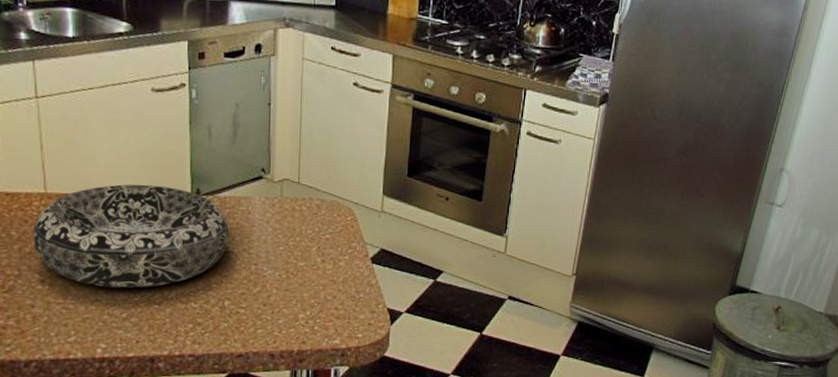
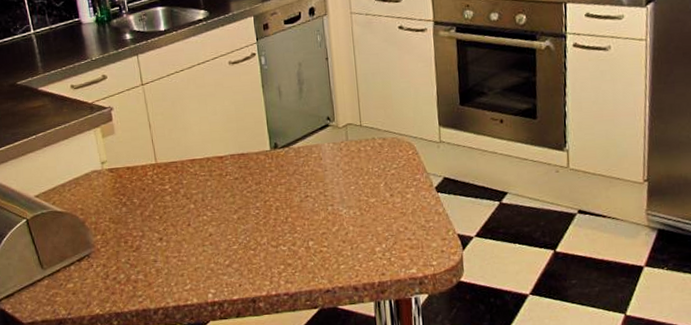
decorative bowl: present [33,184,229,288] -> none [149,145,307,239]

